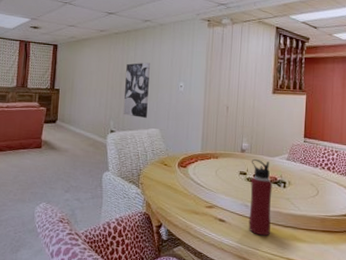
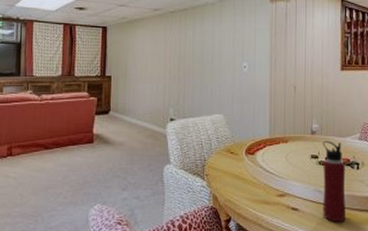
wall art: present [124,62,150,118] -> none [184,42,210,103]

